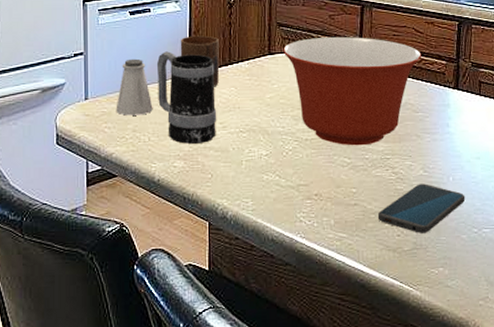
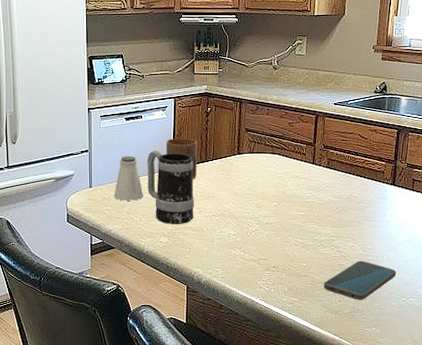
mixing bowl: present [283,37,422,146] -> none [250,141,365,229]

